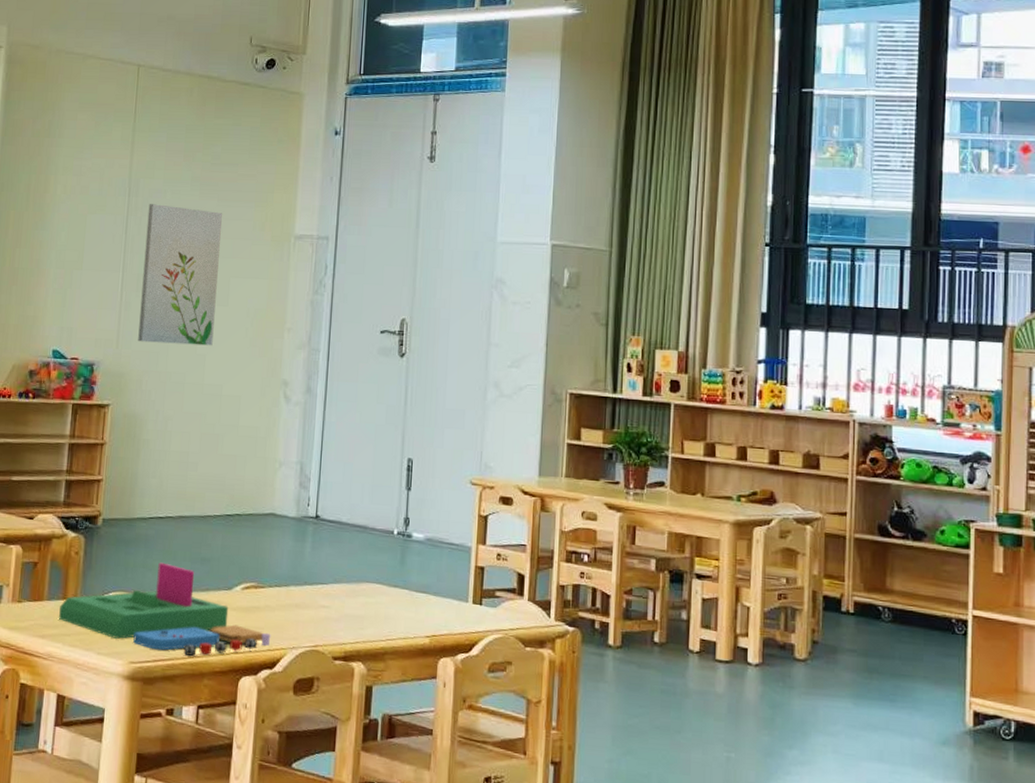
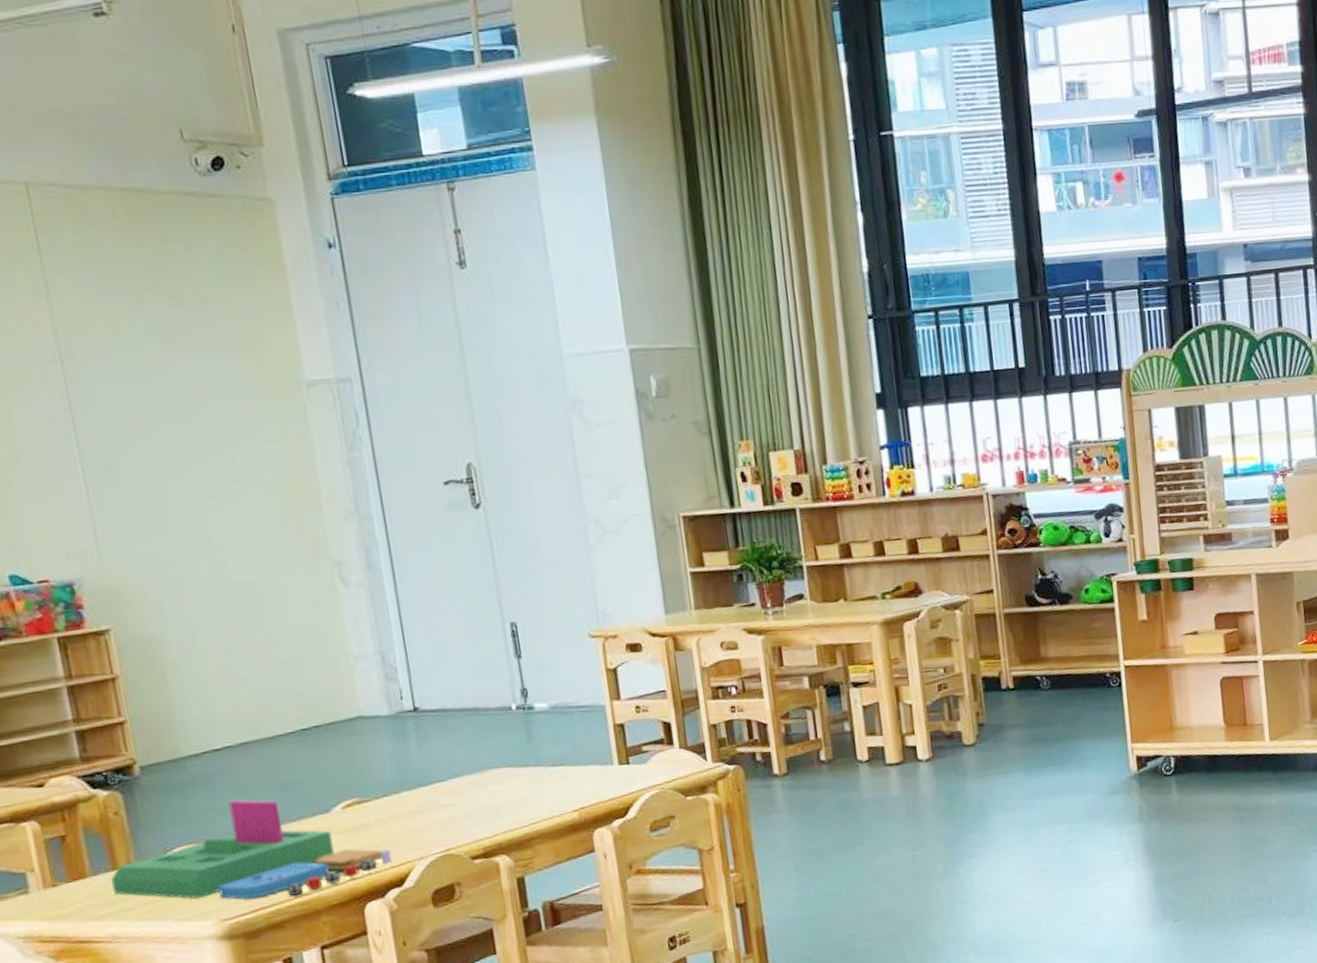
wall art: present [138,204,223,346] -> none [93,366,231,546]

